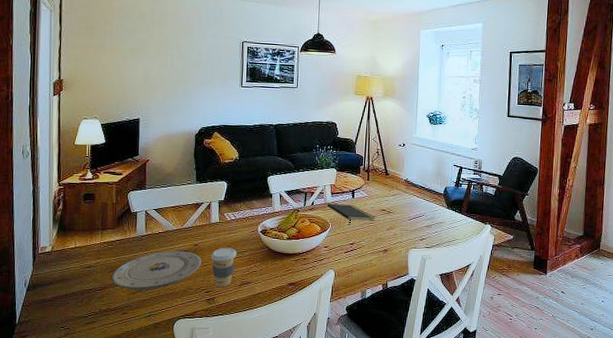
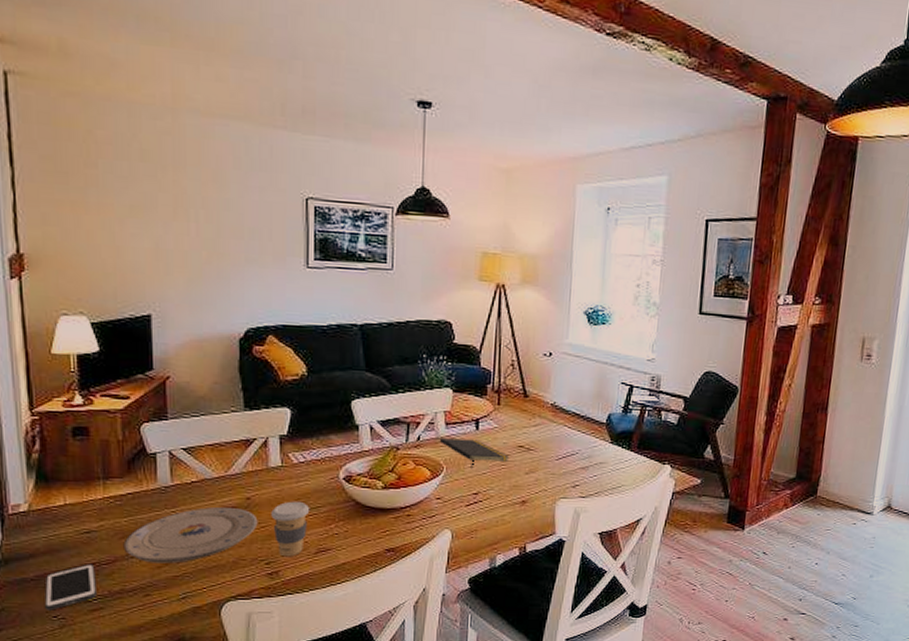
cell phone: none [57,289,92,323] -> present [45,563,98,610]

